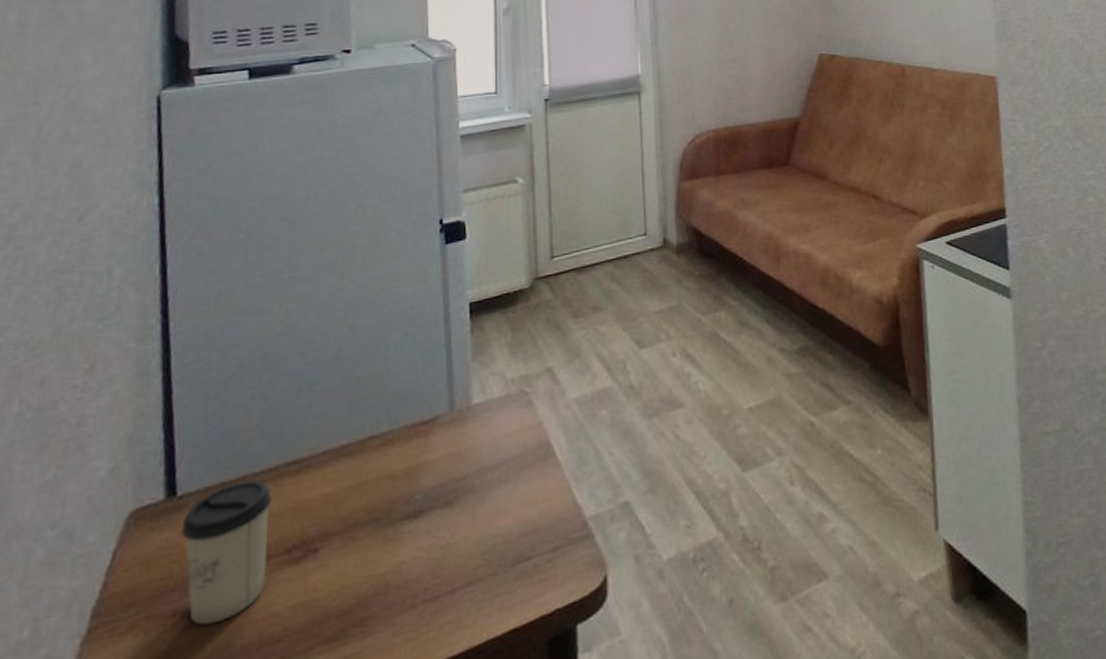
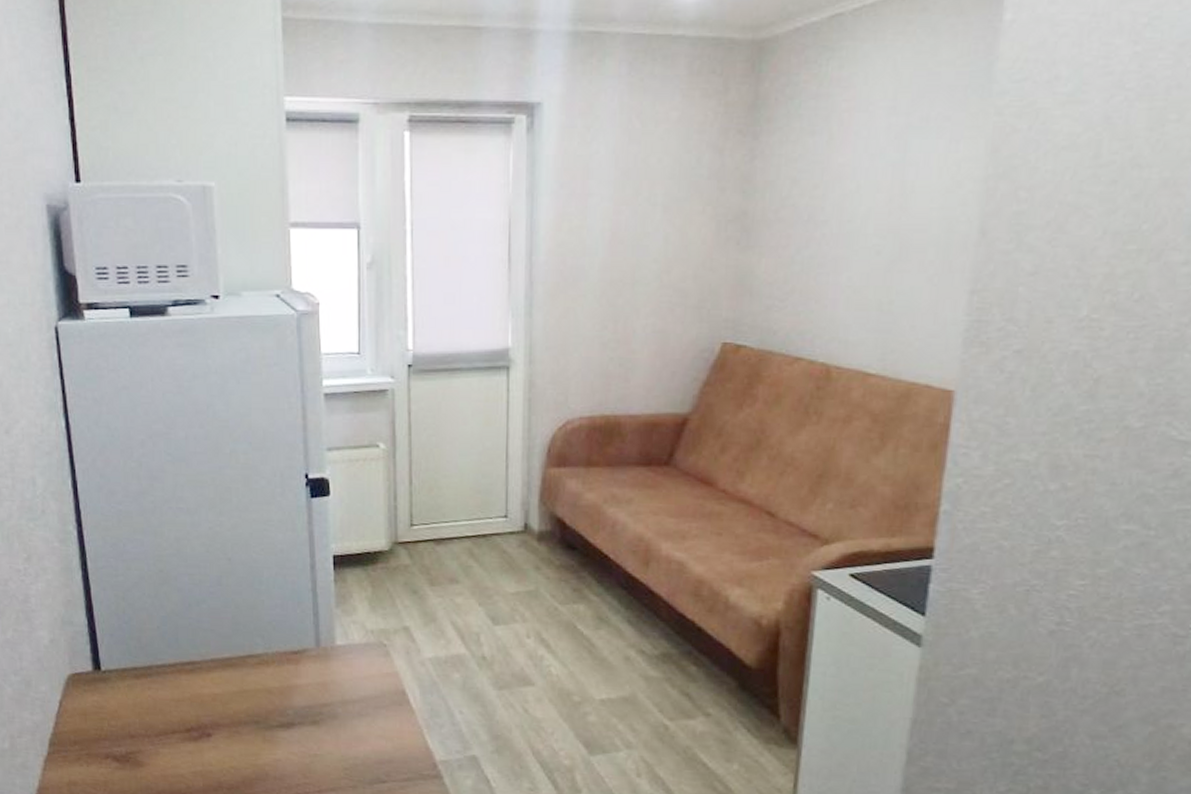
cup: present [181,479,272,625] -> none [107,669,173,770]

